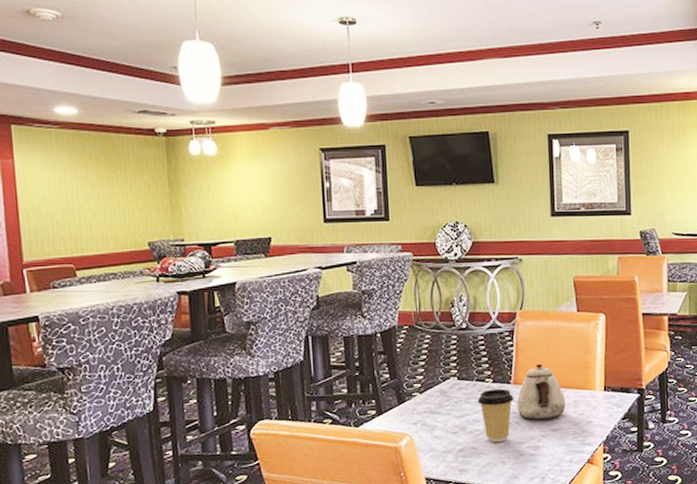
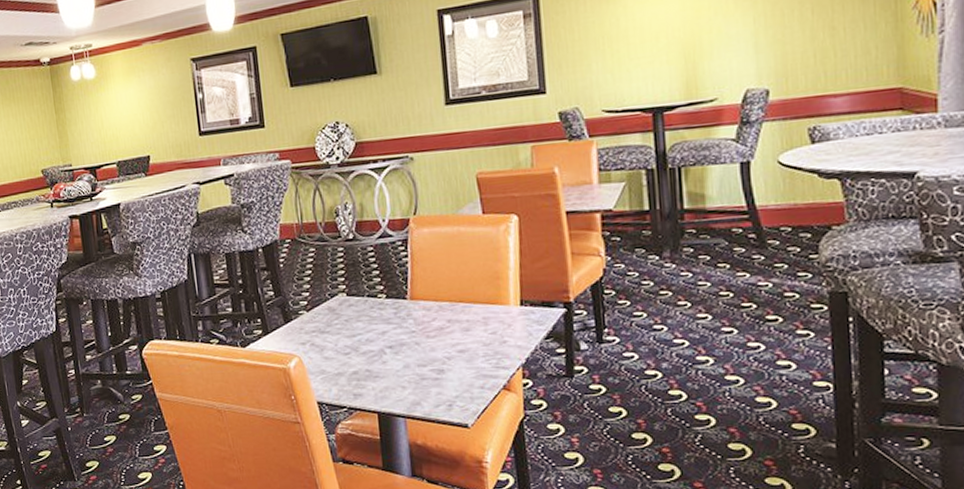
coffee cup: present [477,388,514,443] -> none [369,304,411,365]
teapot: present [516,364,566,420] -> none [414,276,474,340]

